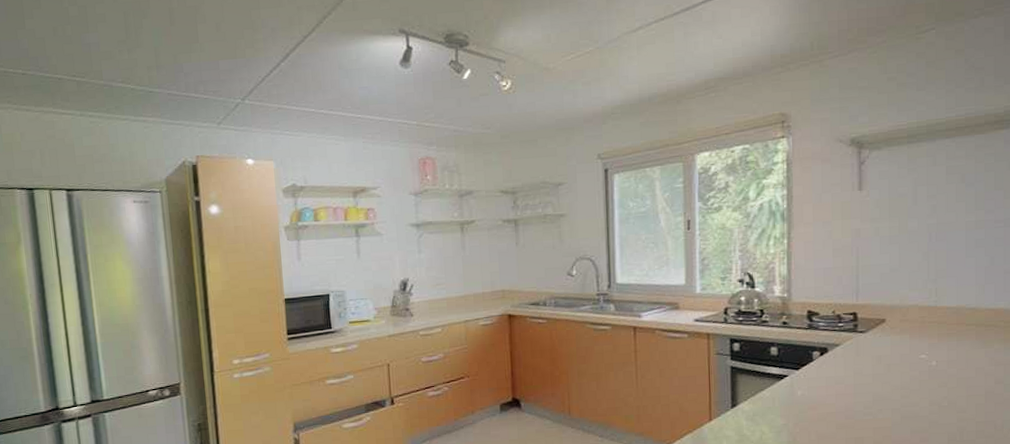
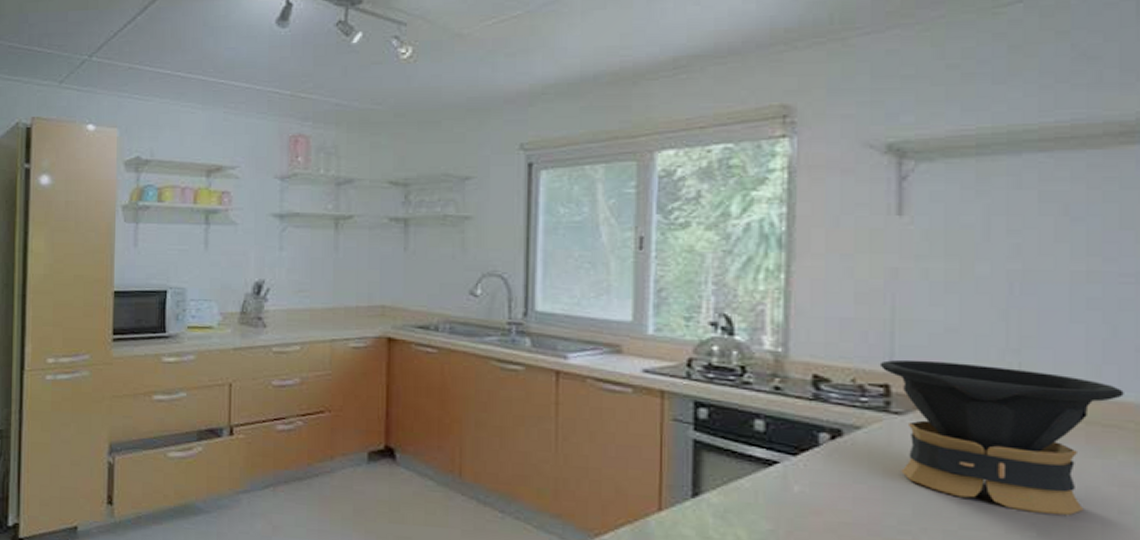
coffee maker: none [850,292,998,390] -> present [879,359,1124,516]

